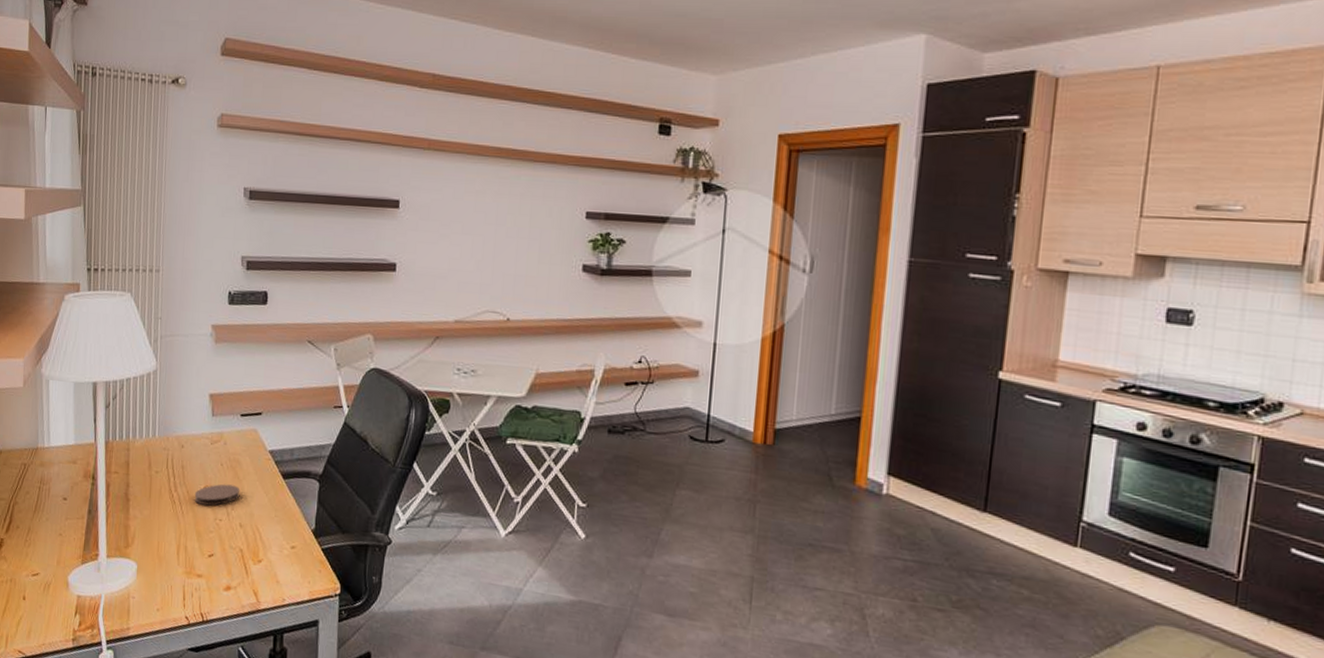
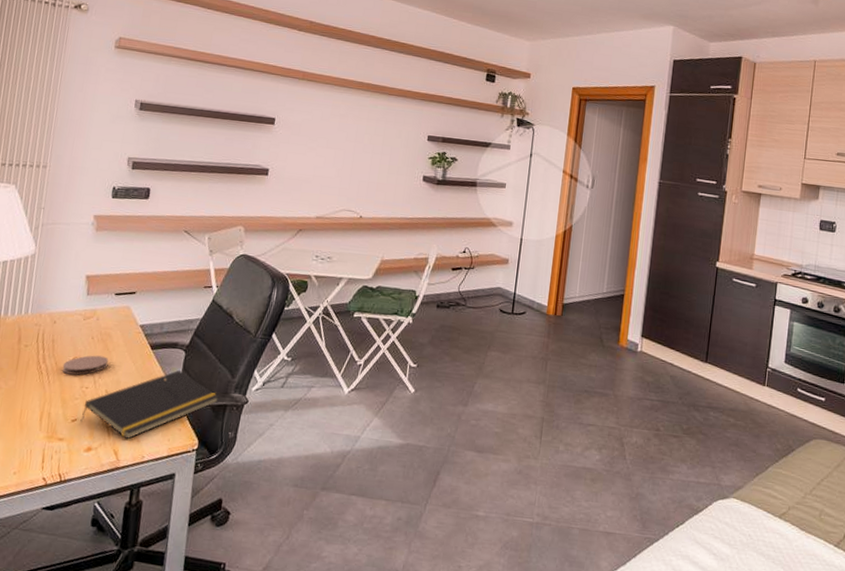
notepad: none [217,502,360,580] -> present [80,369,220,440]

